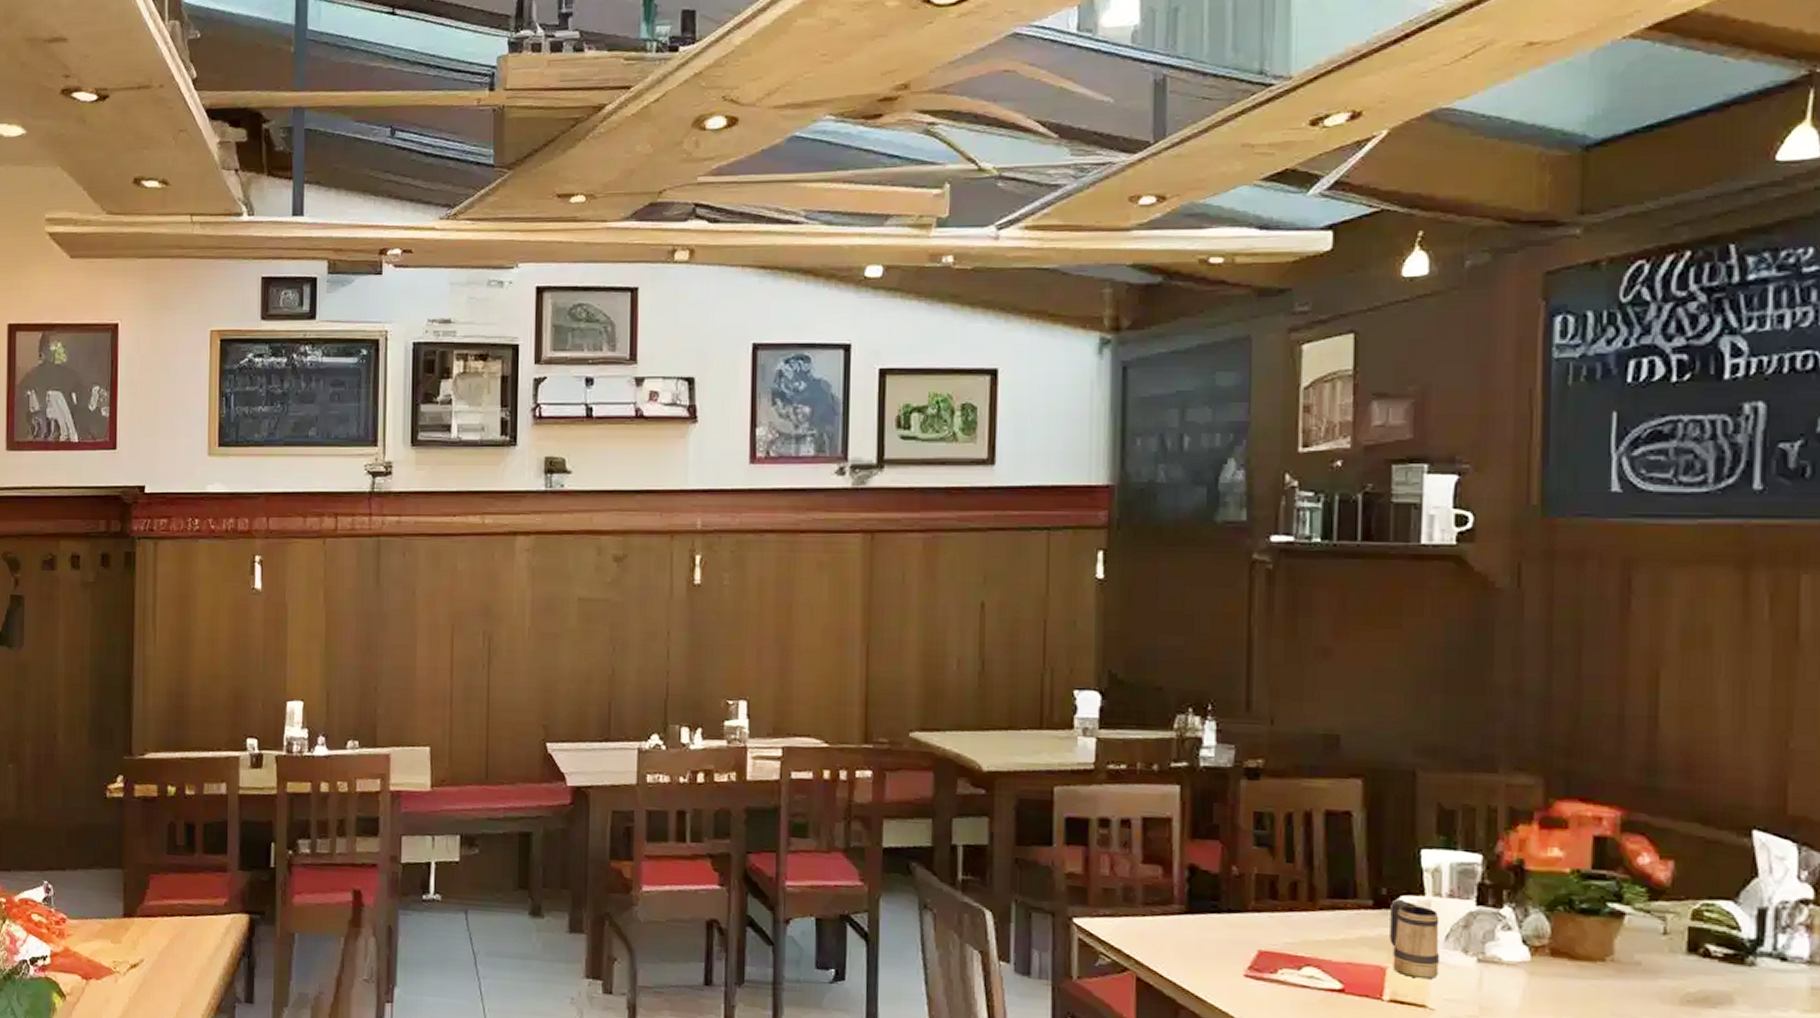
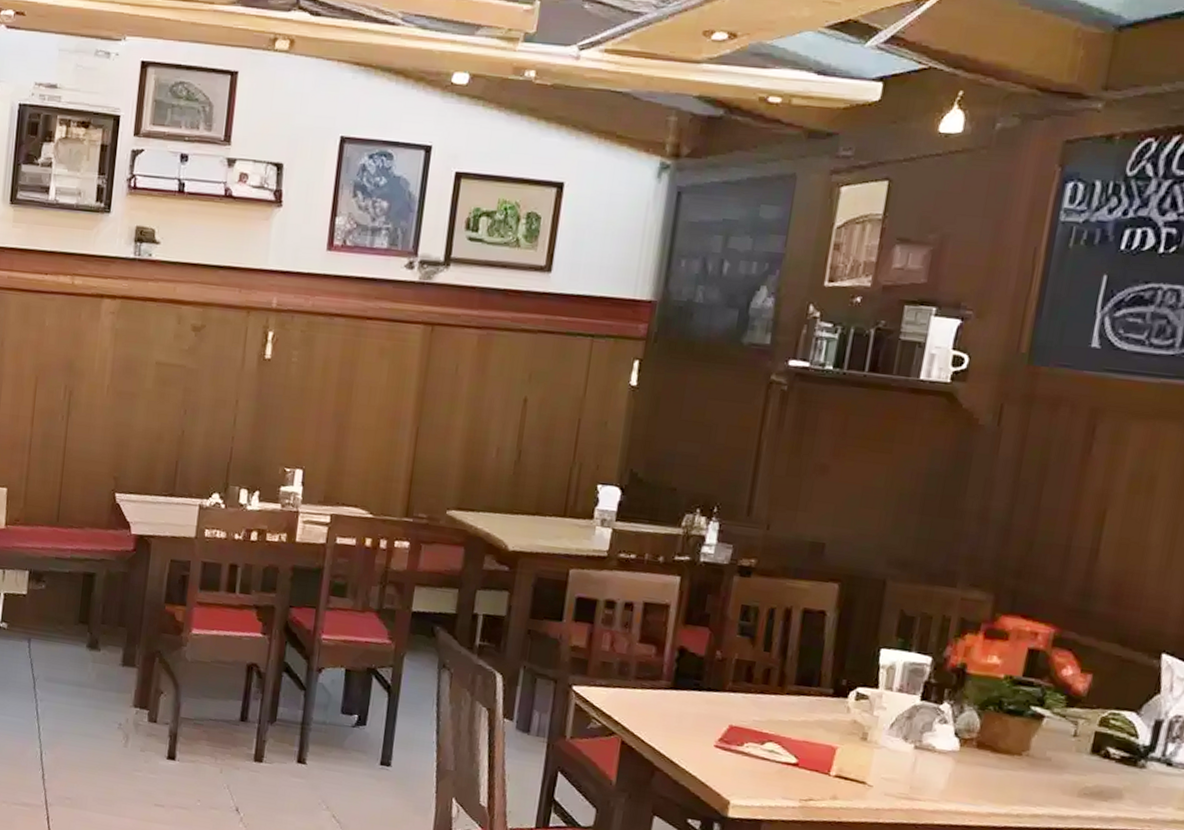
beer mug: present [1390,898,1441,980] -> none [842,689,888,761]

